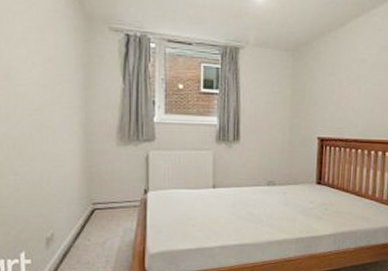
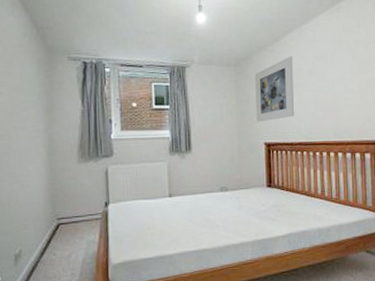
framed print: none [311,44,356,115] -> present [255,56,294,122]

